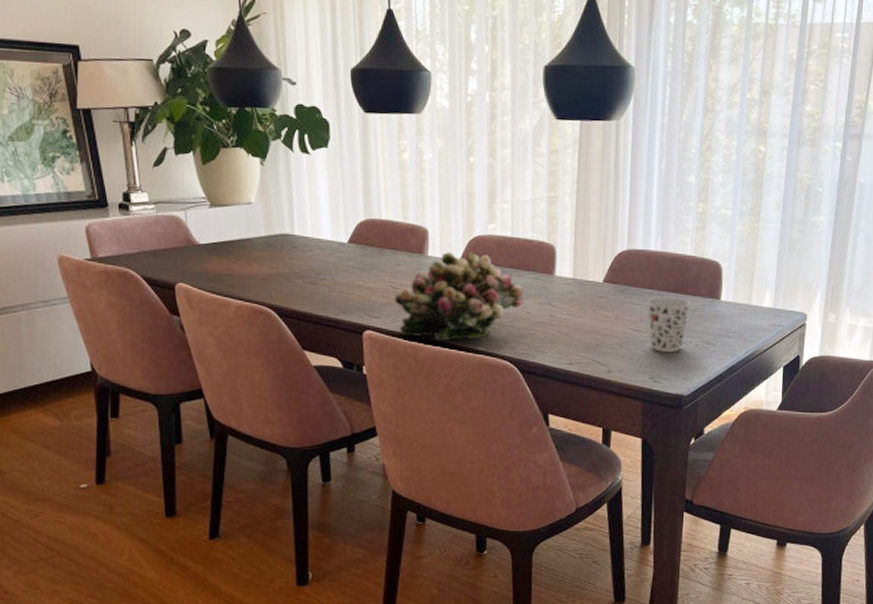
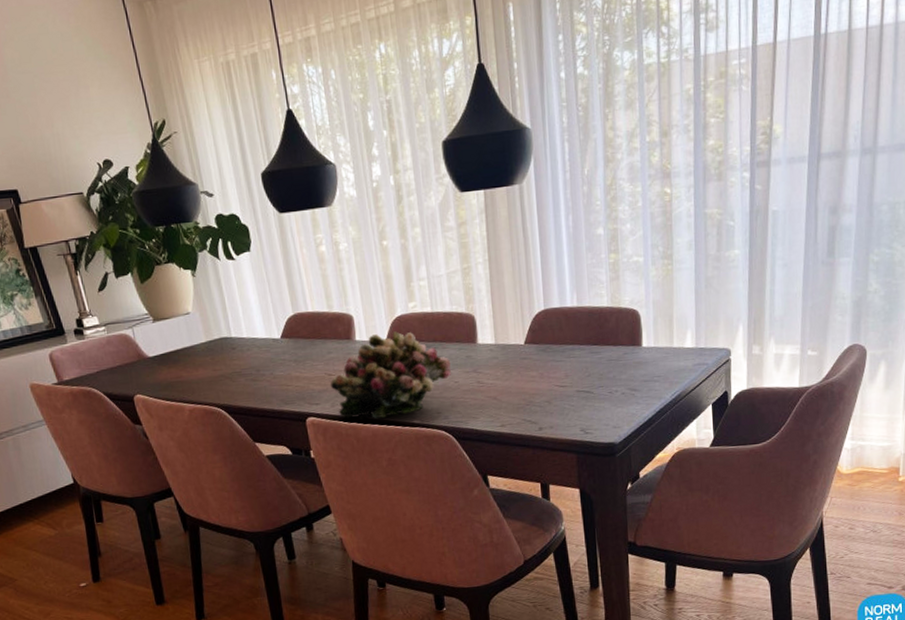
cup: present [647,296,691,353] -> none [569,349,613,405]

